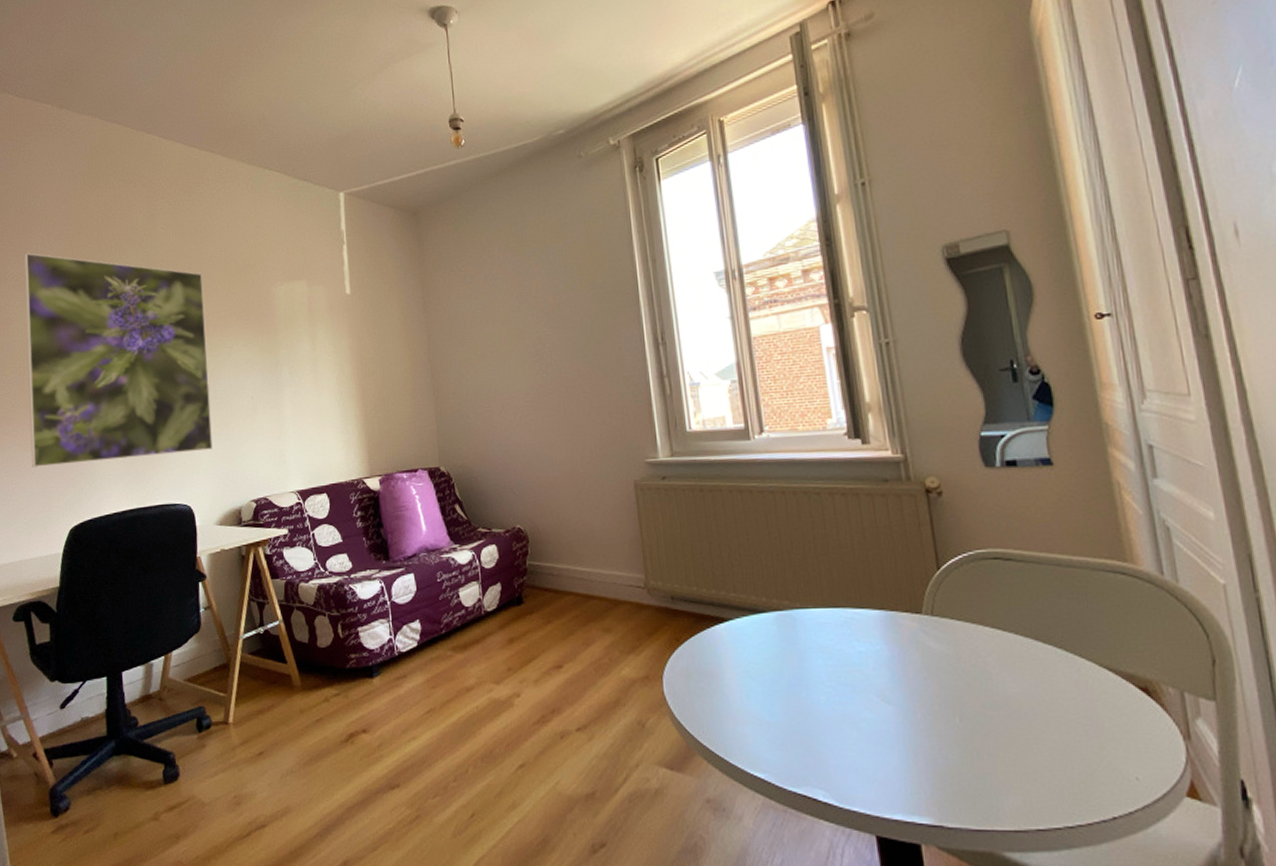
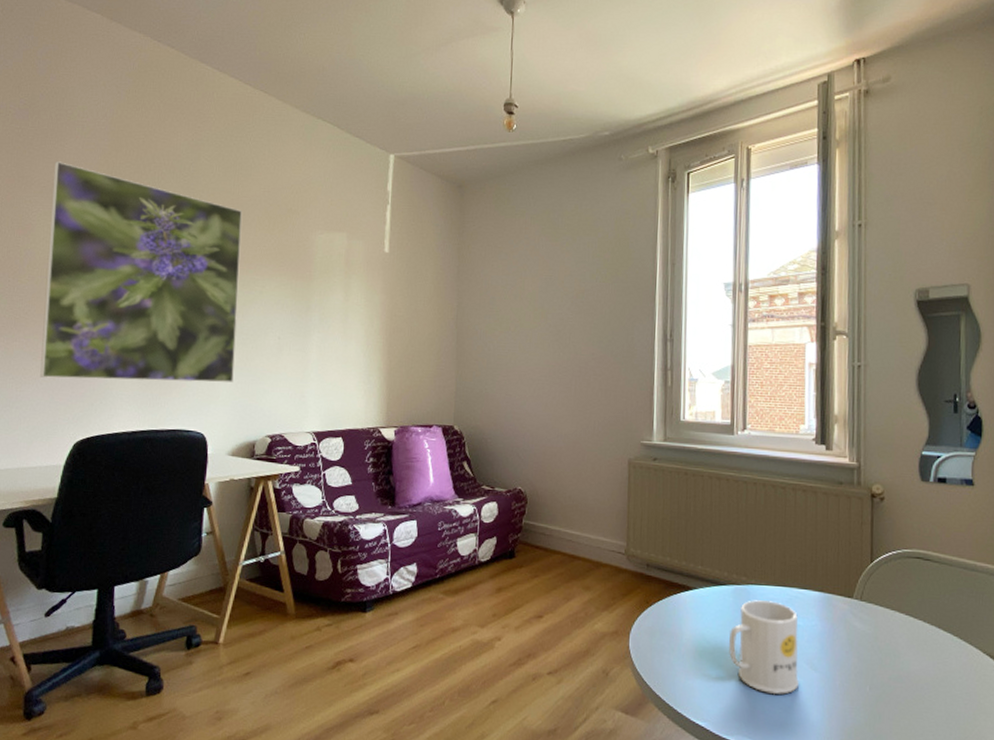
mug: none [779,626,871,736] -> present [729,600,799,695]

